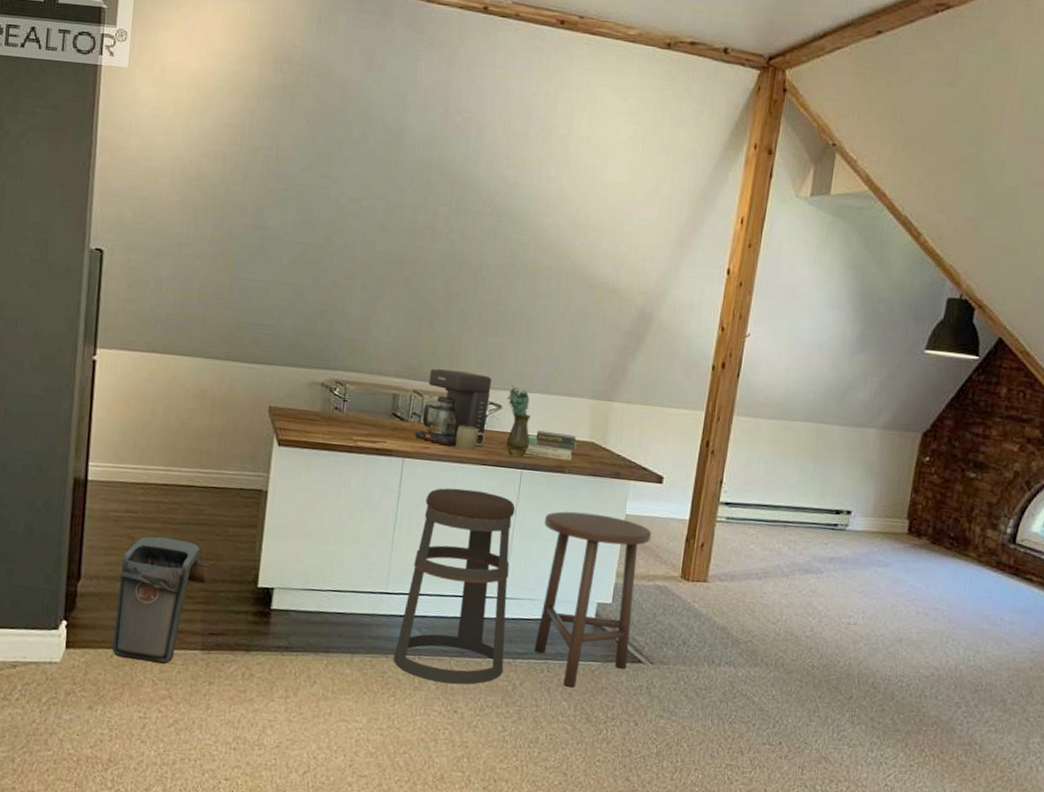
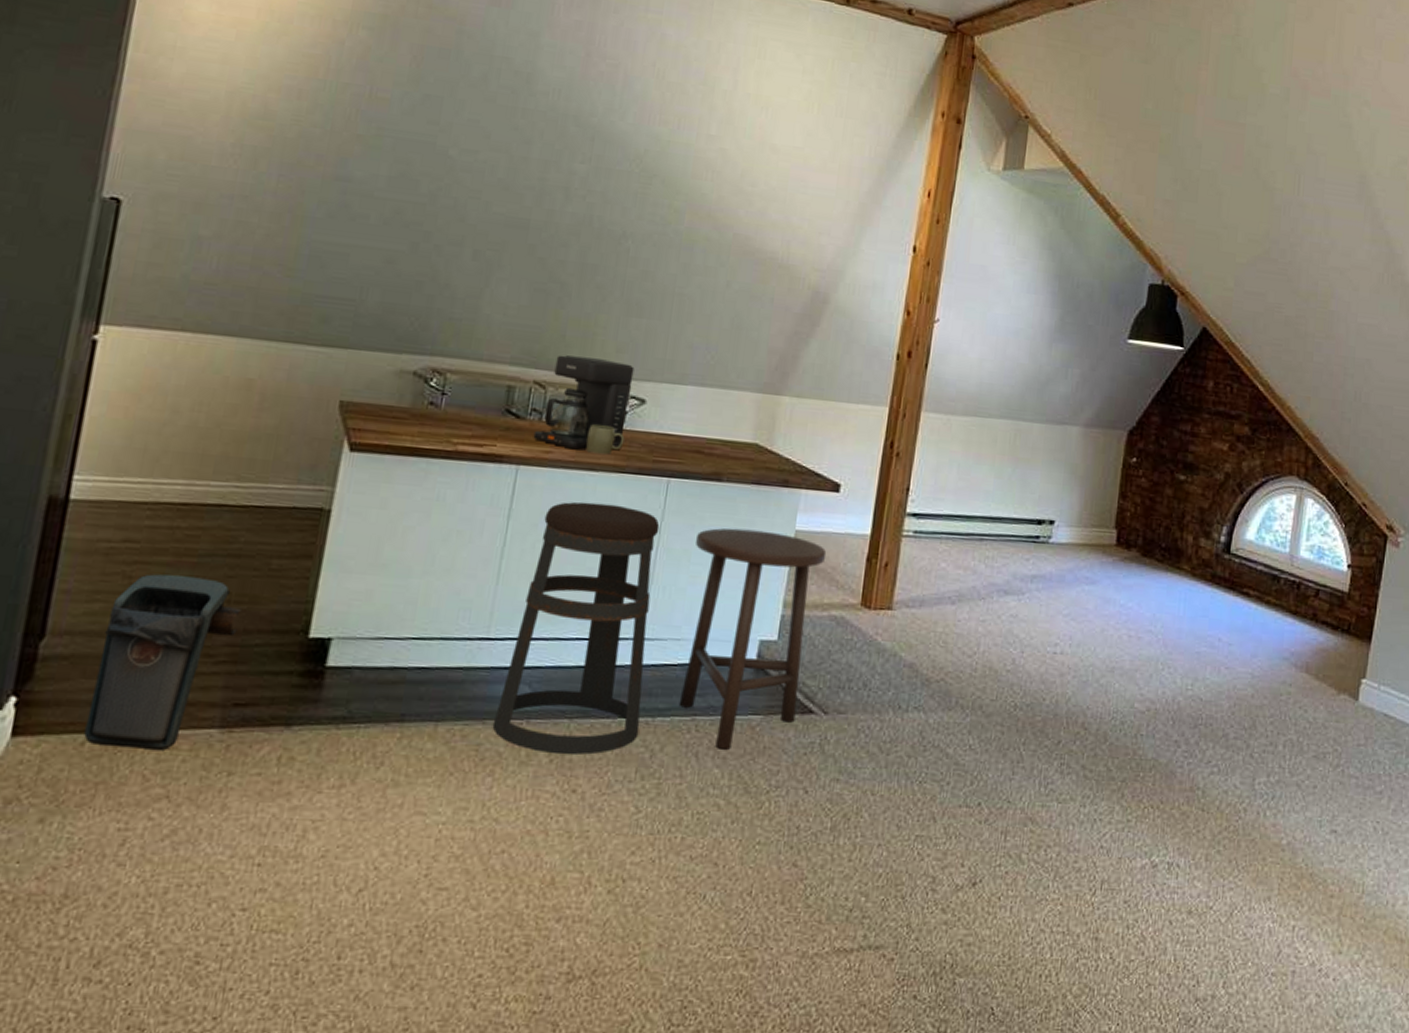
vase: present [506,385,531,457] -> none [649,375,681,462]
books: present [524,430,577,461] -> none [672,429,737,466]

